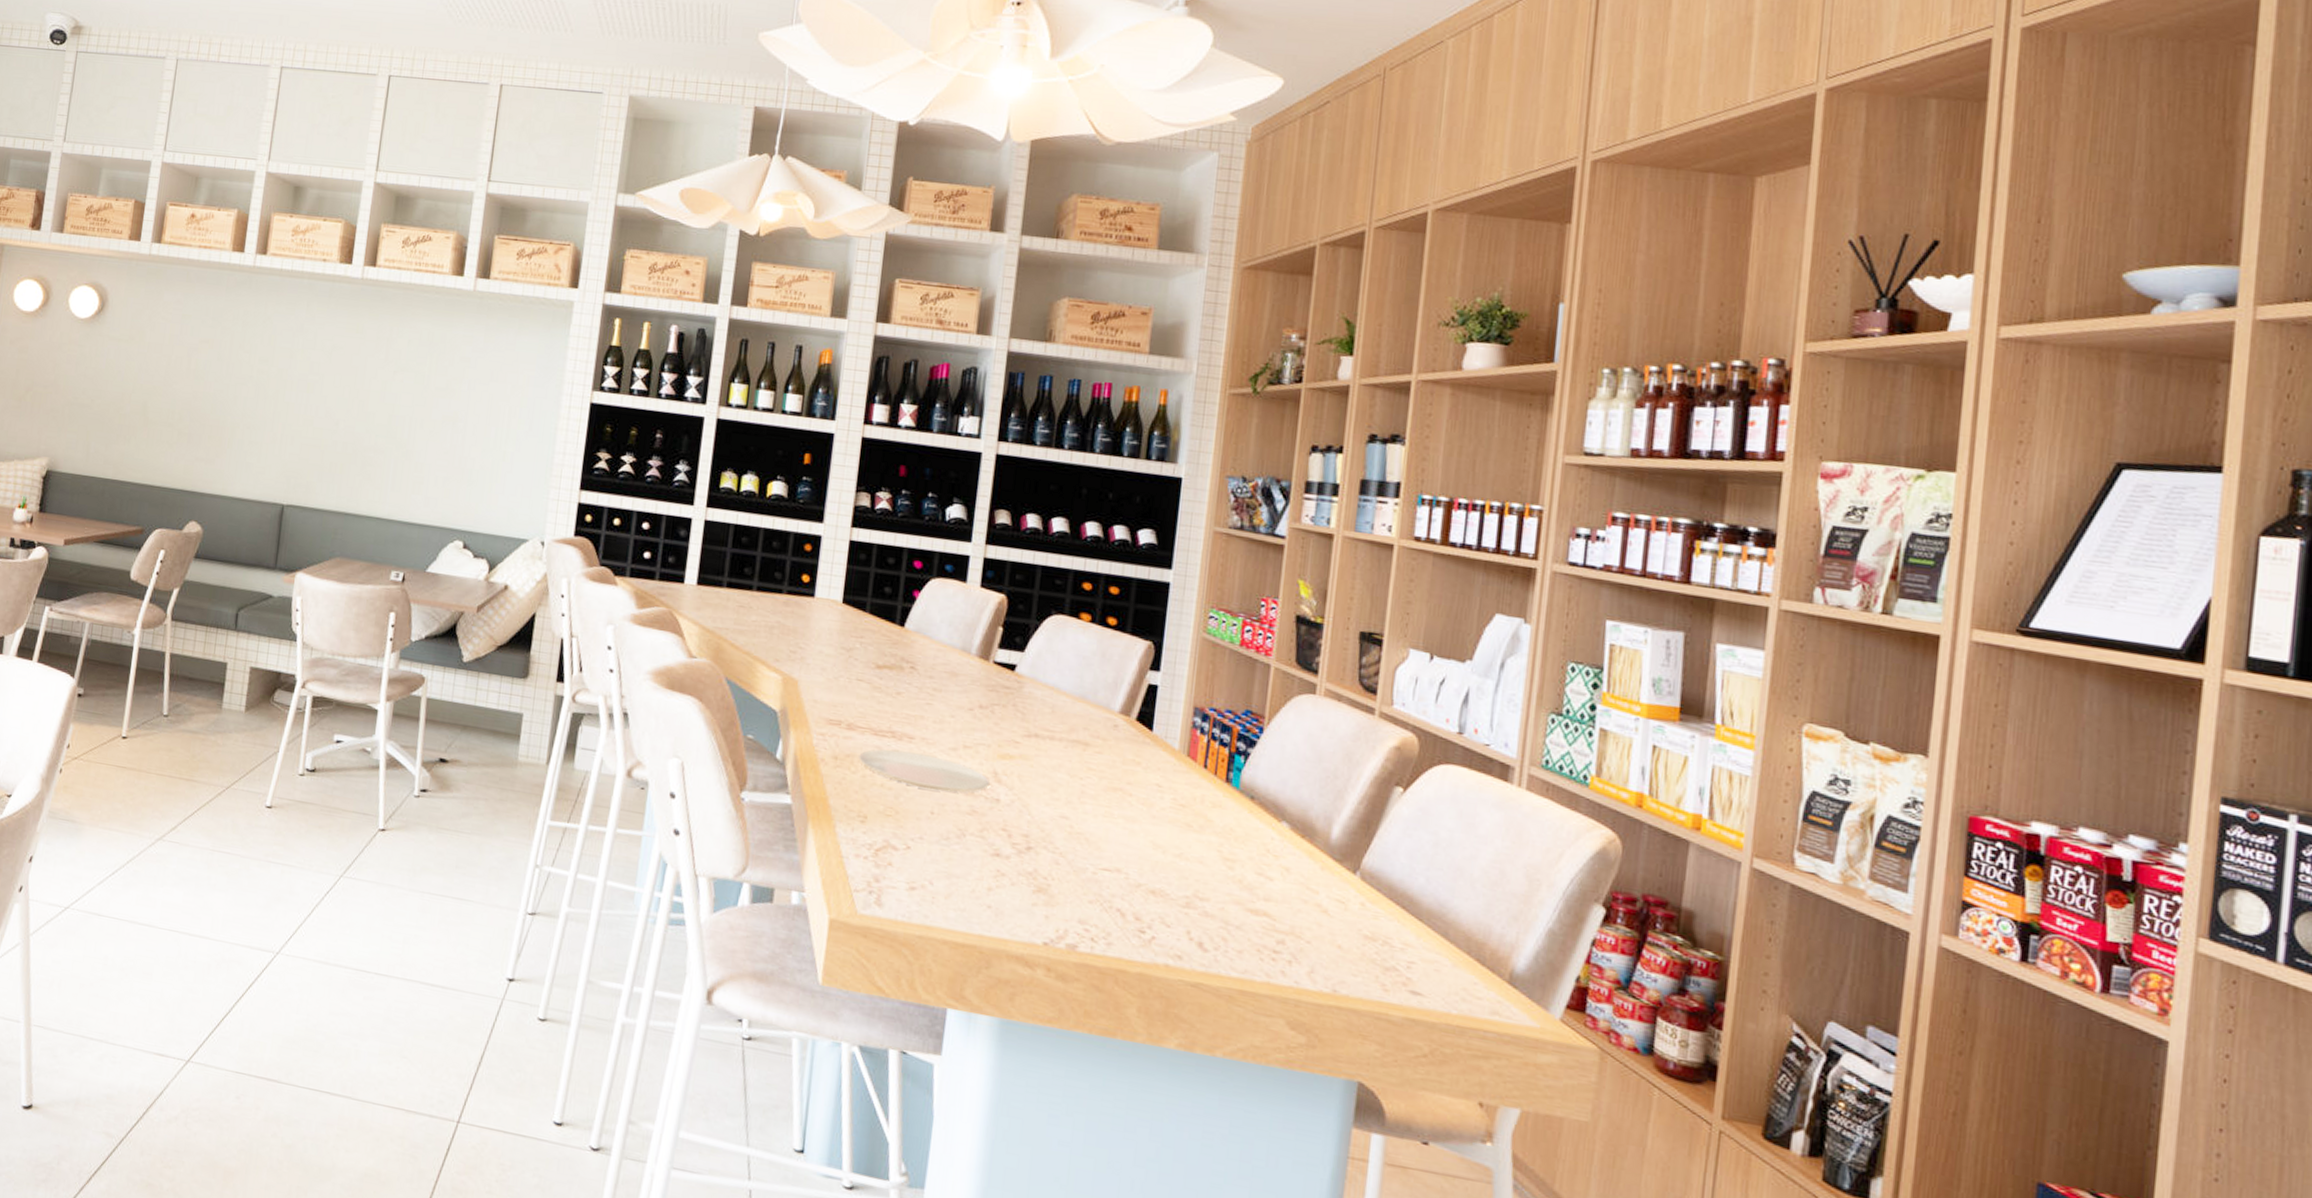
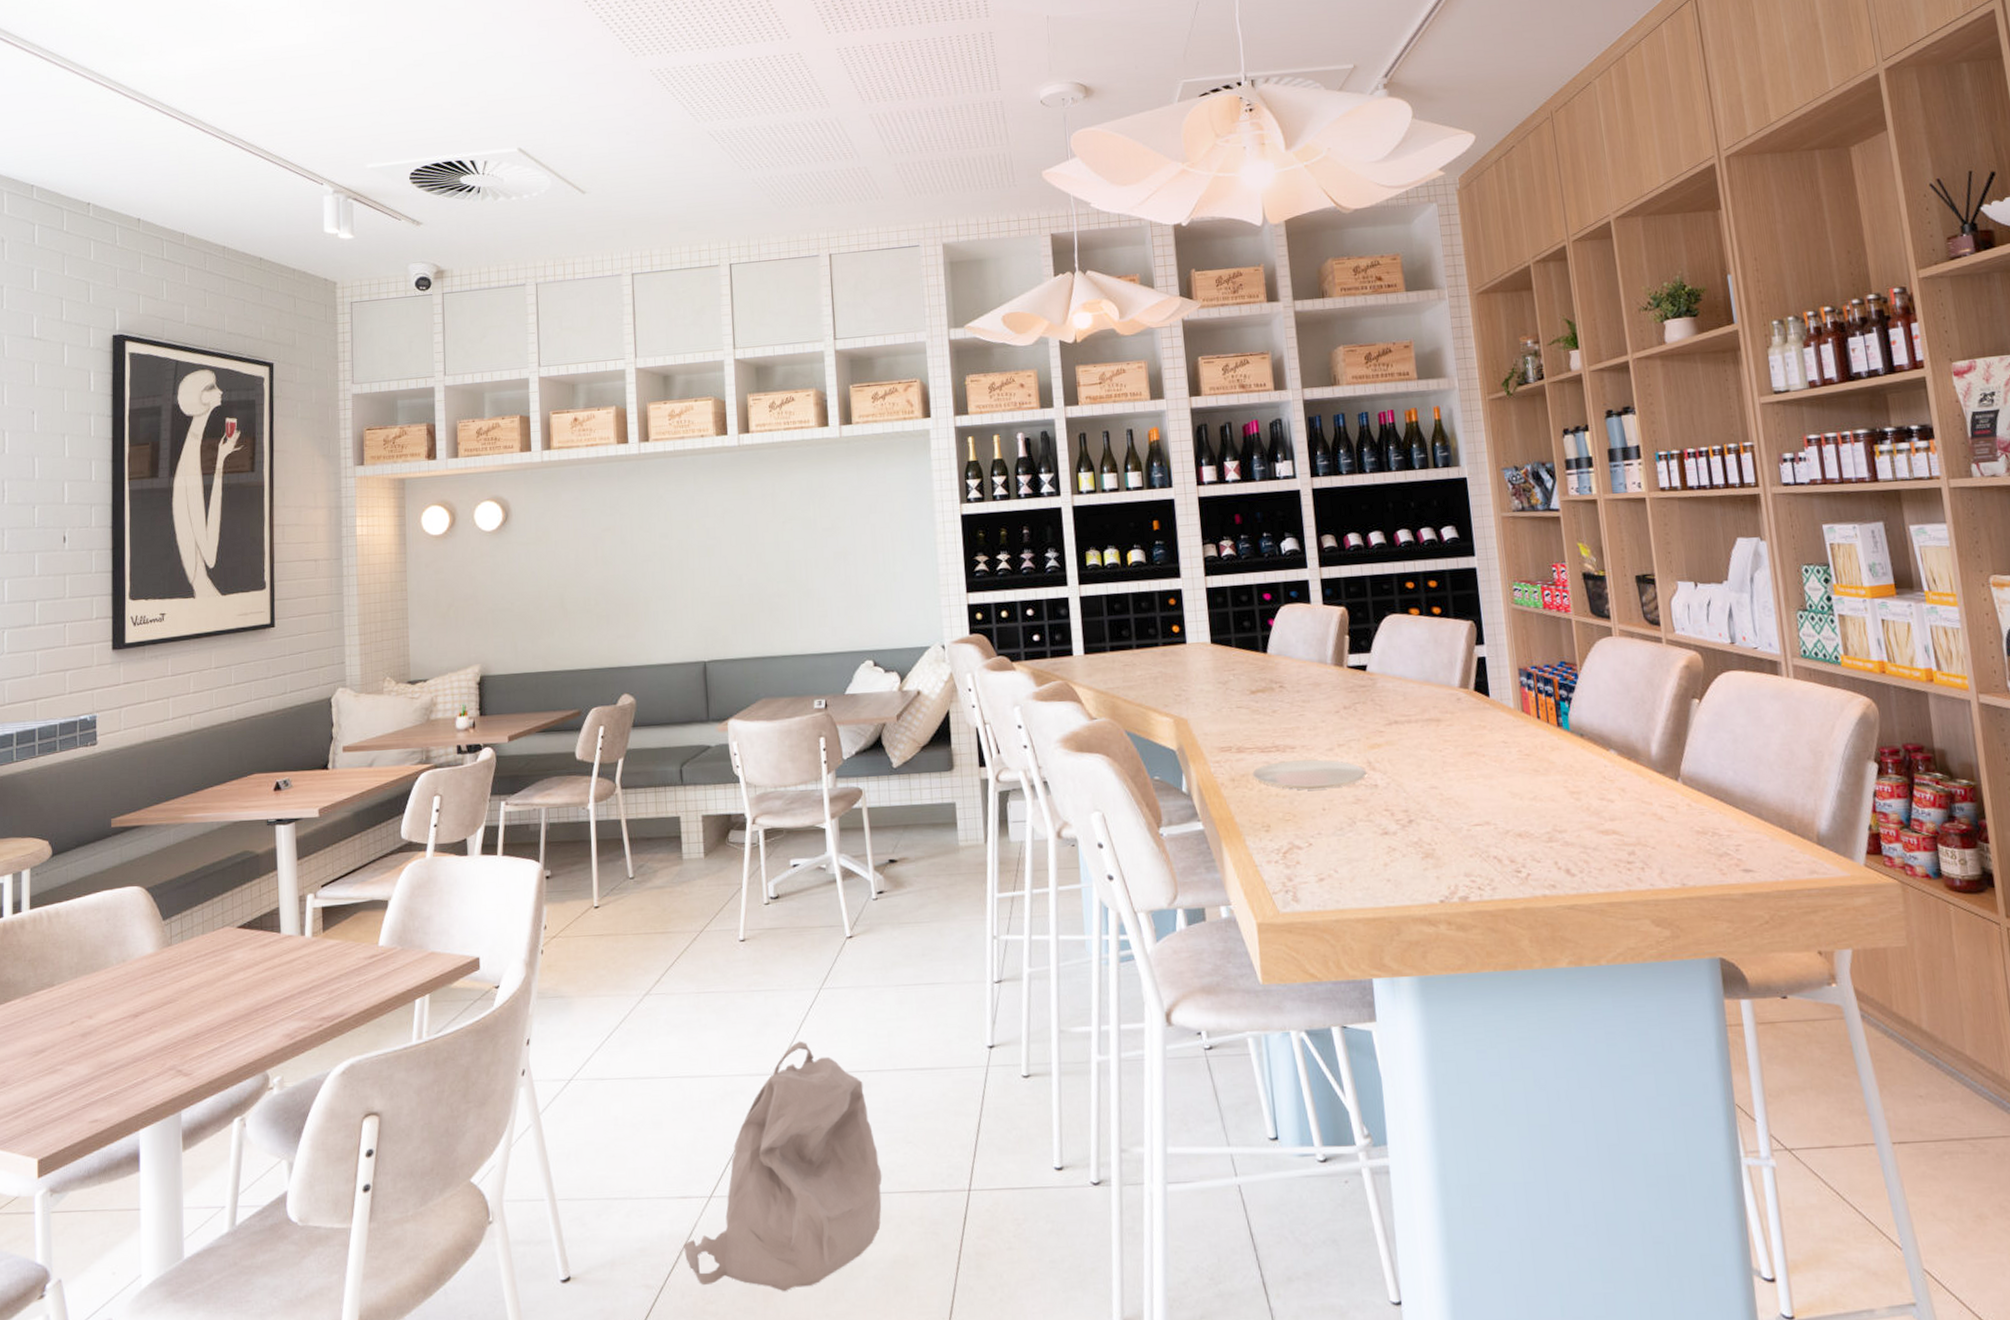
backpack: none [151,925,370,1177] -> present [683,1041,882,1292]

